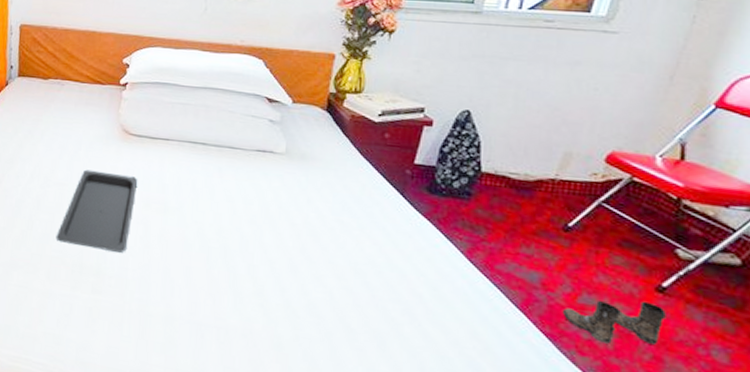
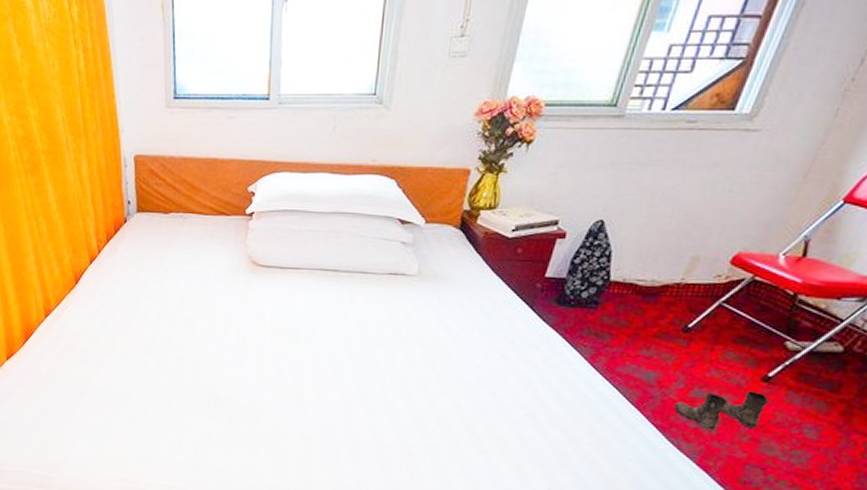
serving tray: present [56,169,137,253] -> none [188,304,268,382]

